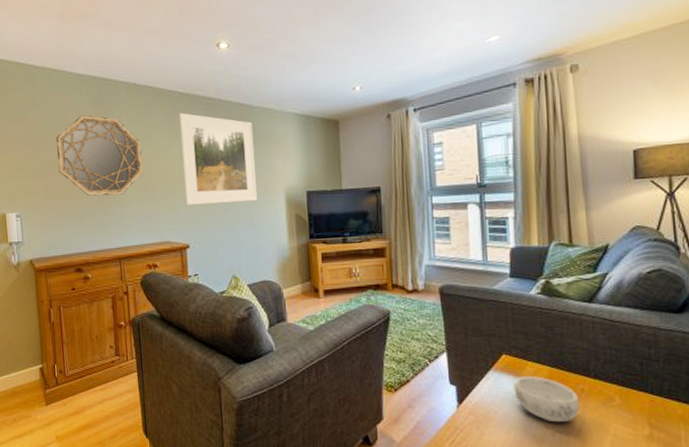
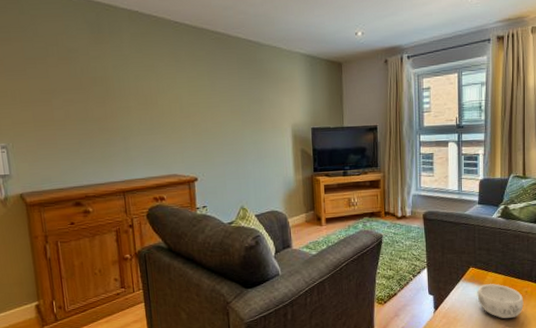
home mirror: present [55,115,143,196] -> none [46,41,148,128]
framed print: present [178,113,258,206] -> none [185,46,266,139]

